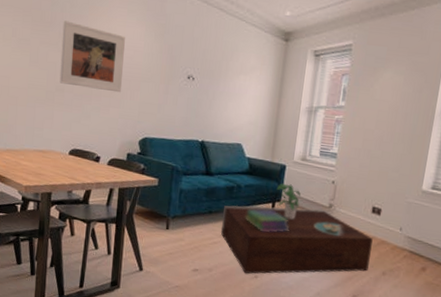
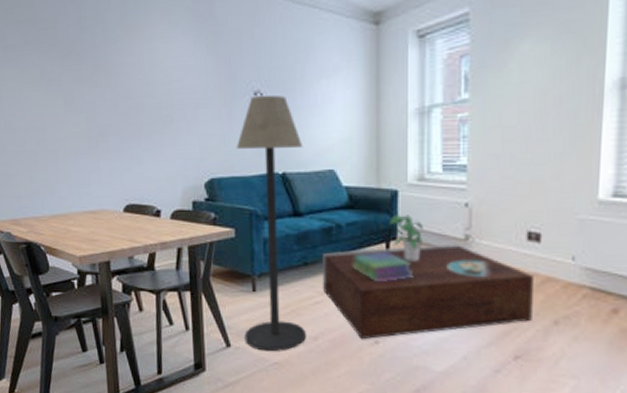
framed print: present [59,20,125,93] -> none [95,48,174,127]
floor lamp: none [154,79,220,277] -> present [235,95,306,352]

